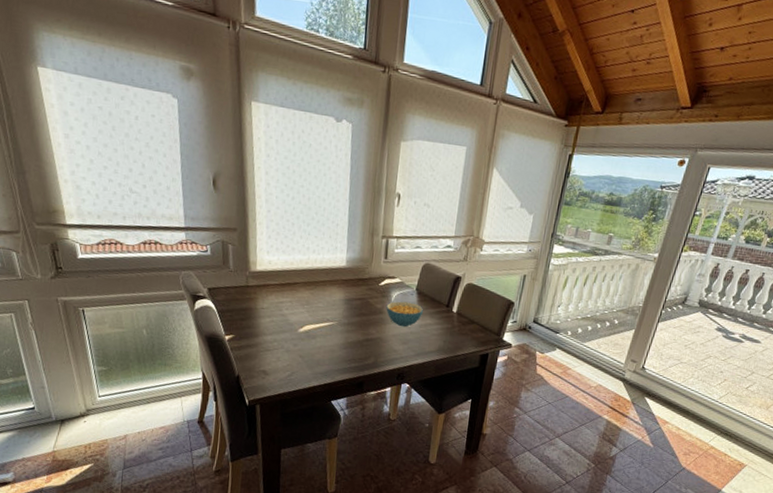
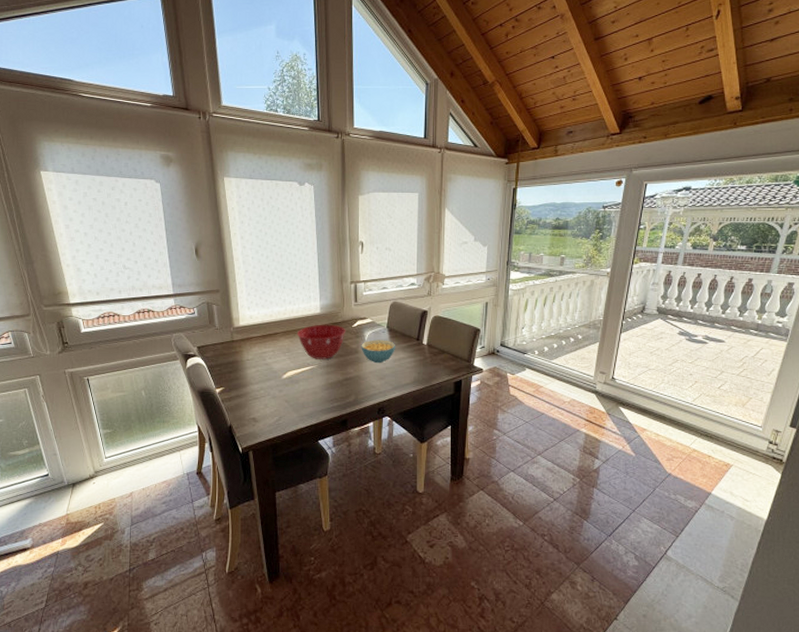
mixing bowl: none [318,278,372,317] -> present [296,324,346,360]

